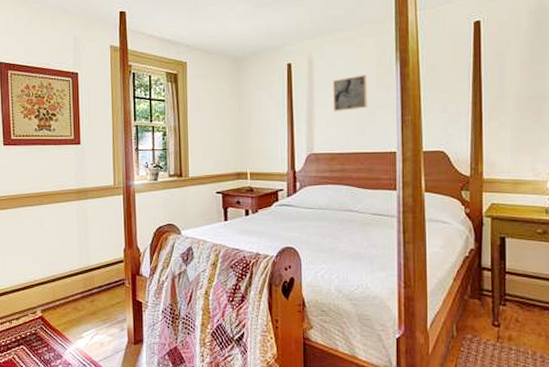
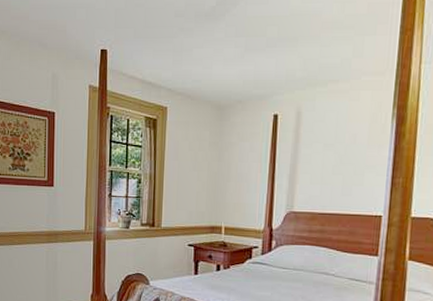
wall art: present [333,74,367,112] -> none [319,131,358,170]

